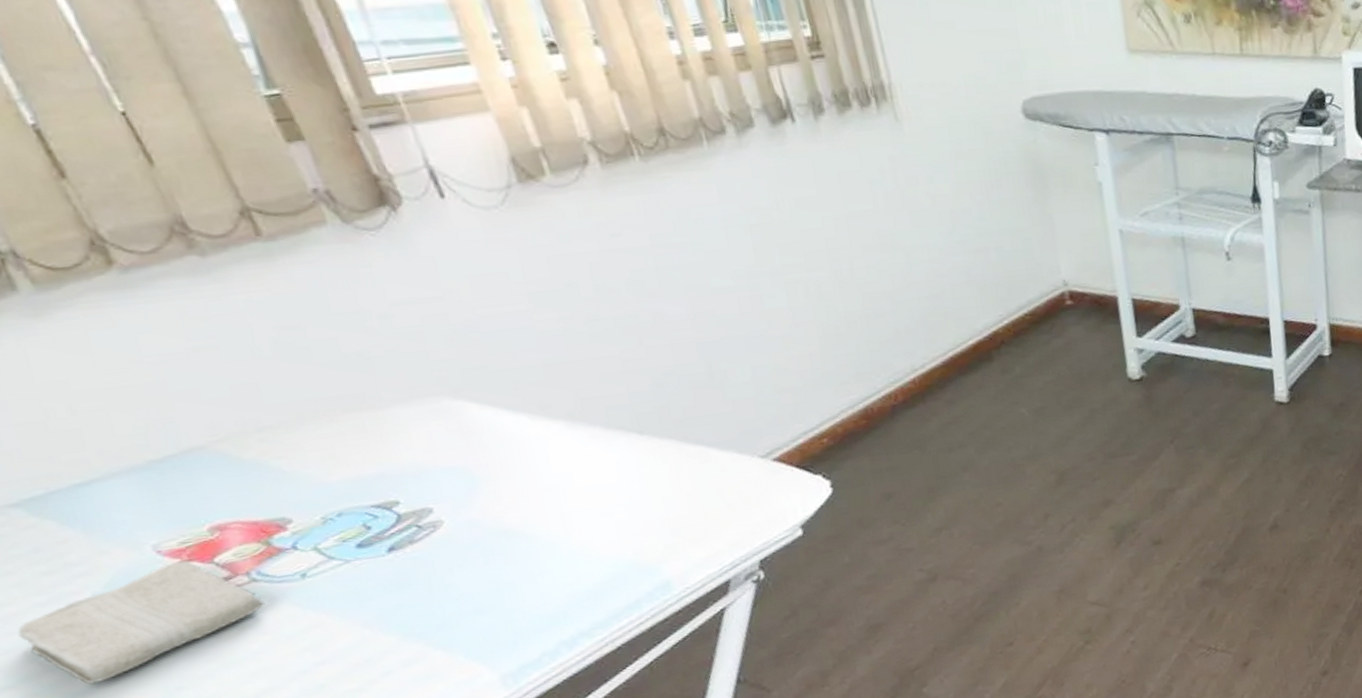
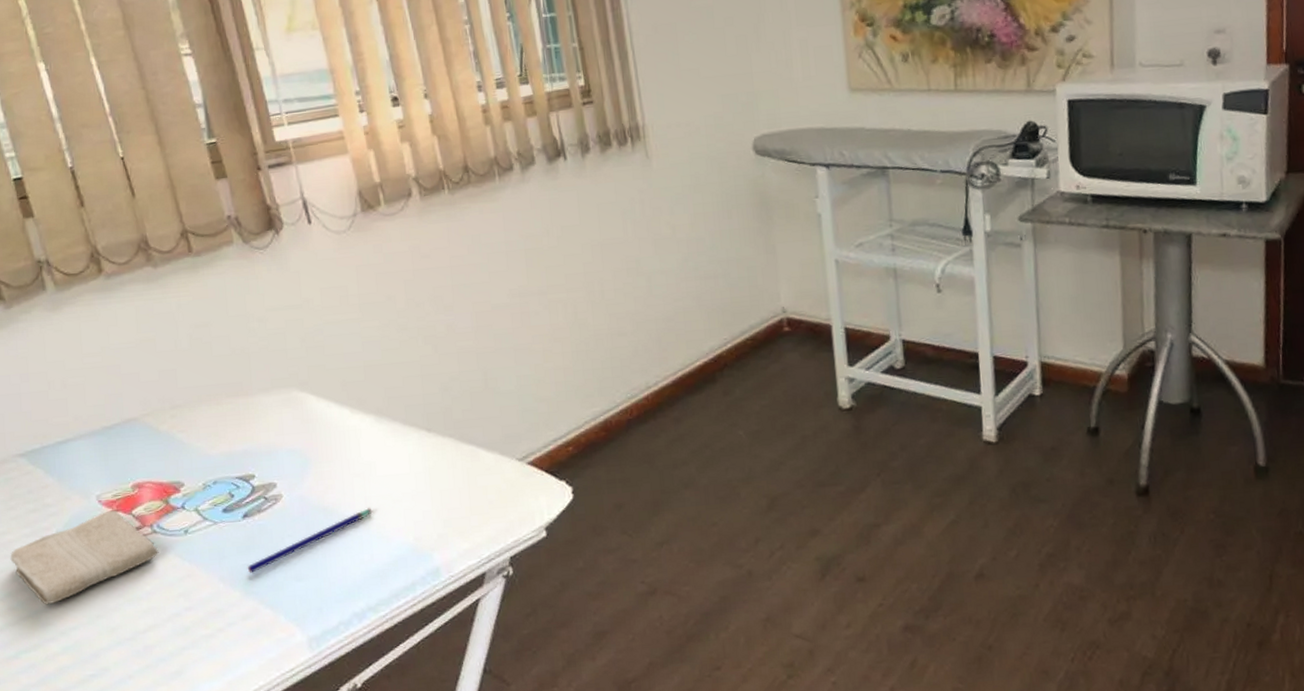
pen: none [402,524,574,613] -> present [247,508,373,573]

